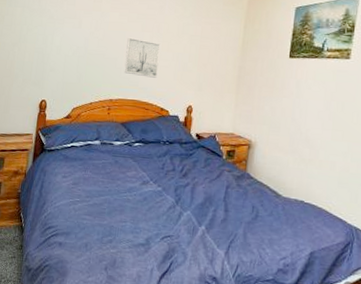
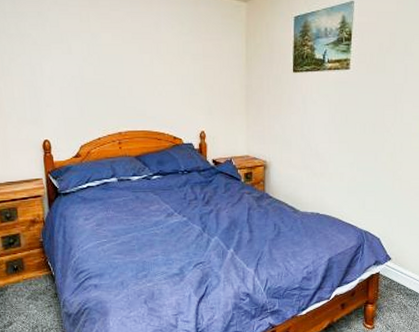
wall art: present [124,37,161,78] -> none [126,61,164,105]

